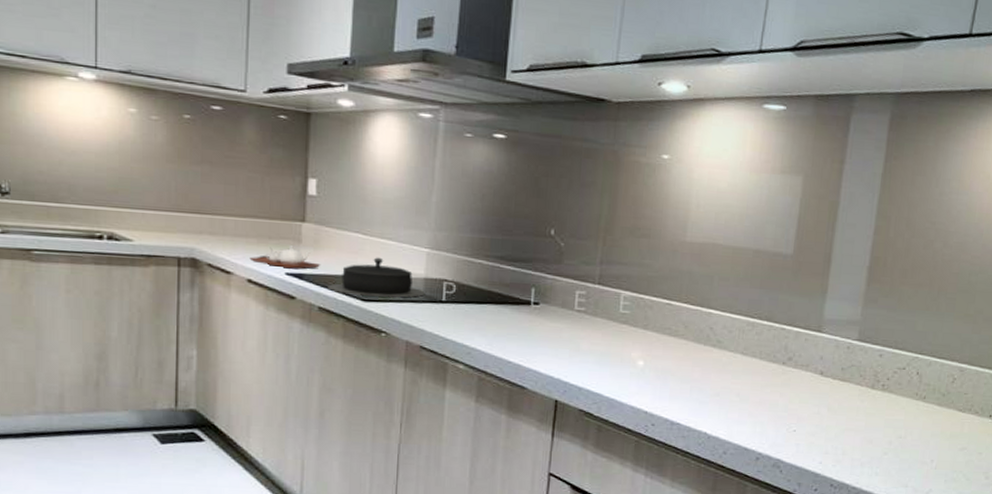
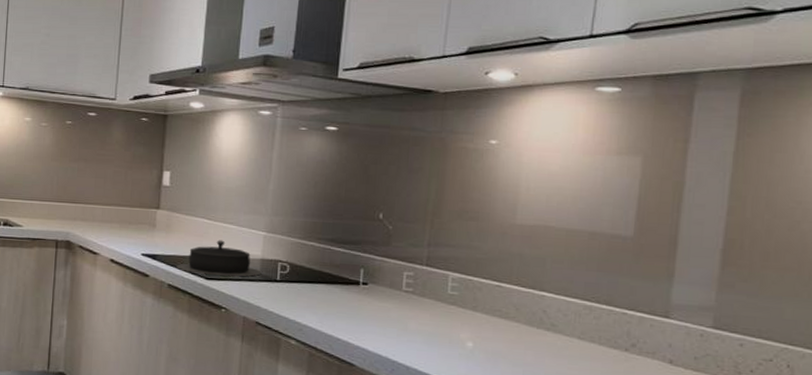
tea set: present [249,245,321,269] -> none [113,230,172,251]

